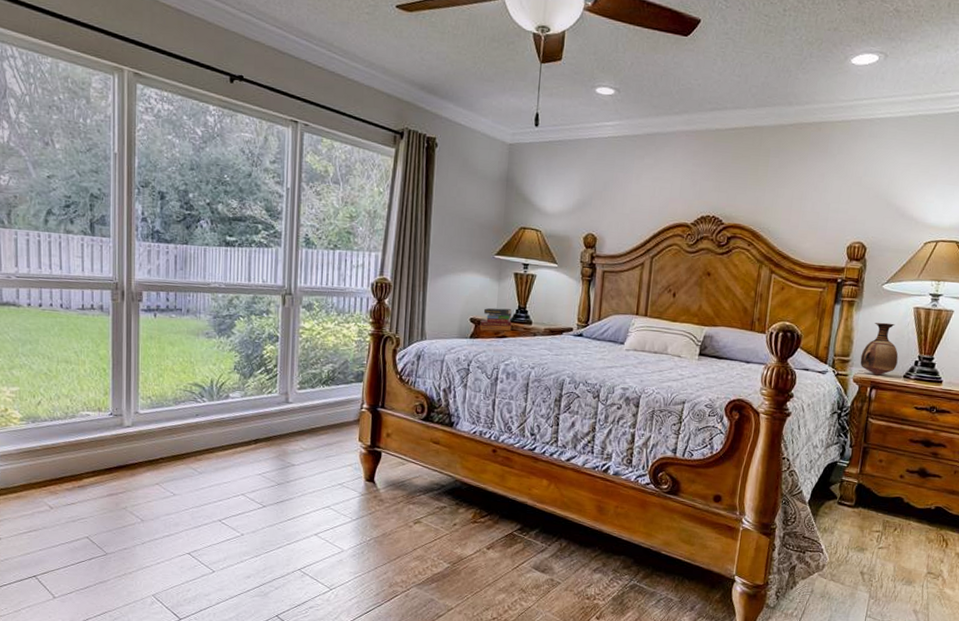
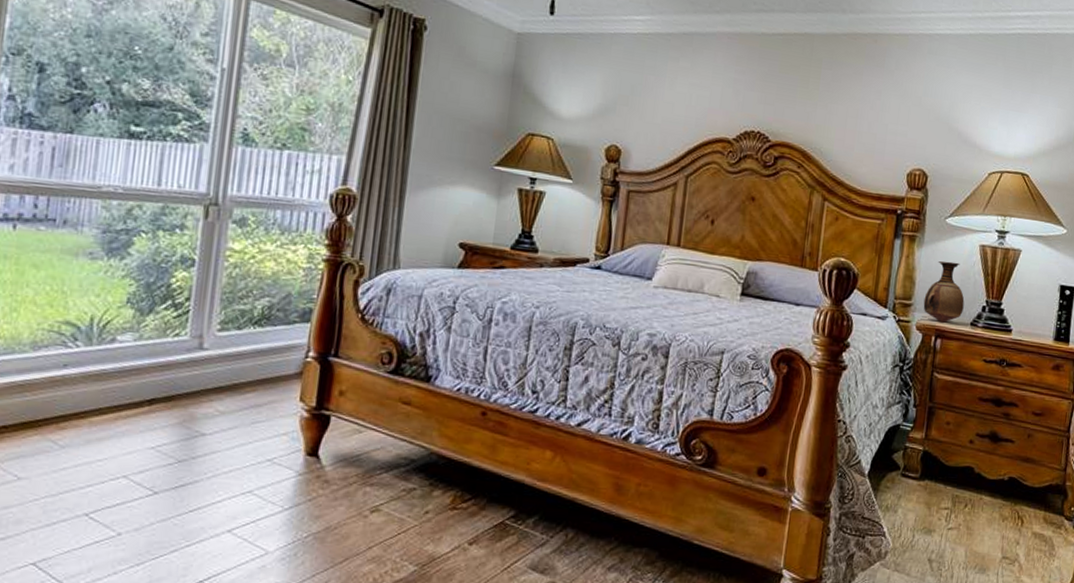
books: present [479,307,512,332] -> none [471,230,514,261]

